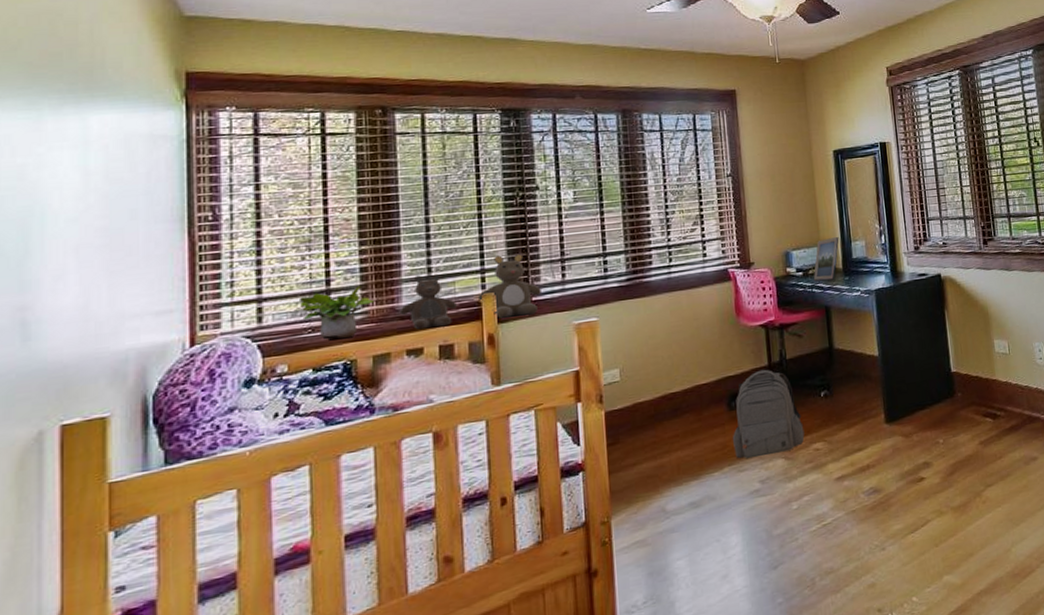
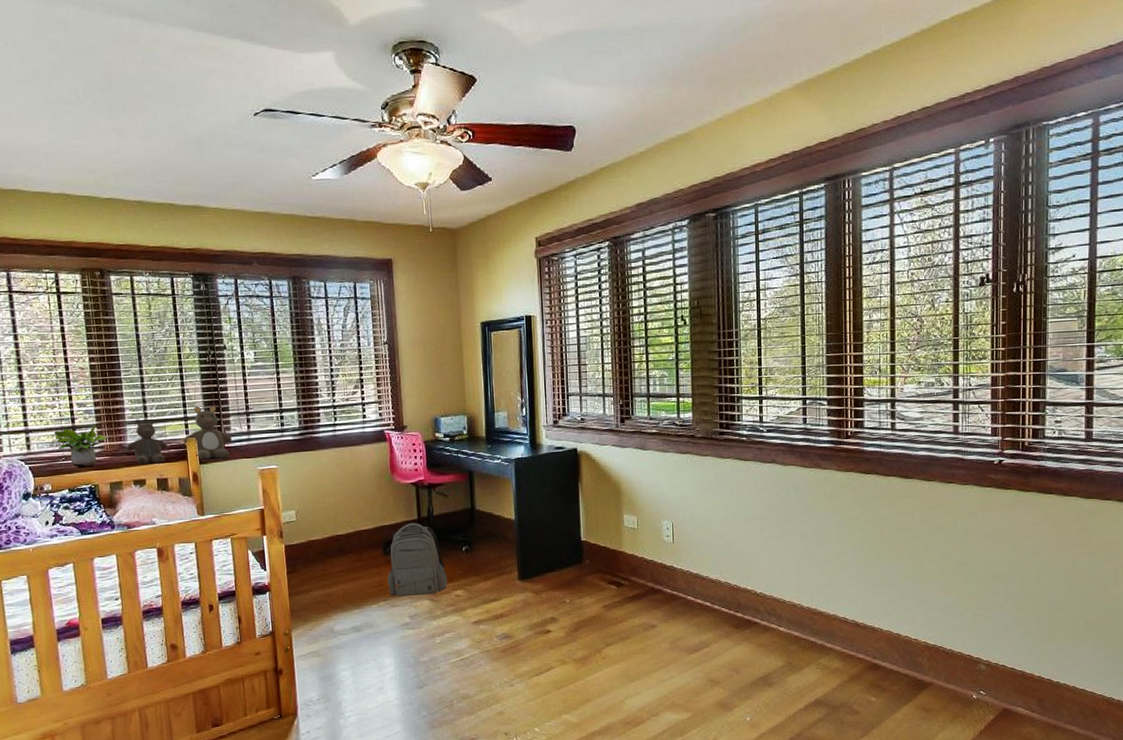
picture frame: present [813,237,840,282] -> none [459,407,484,448]

